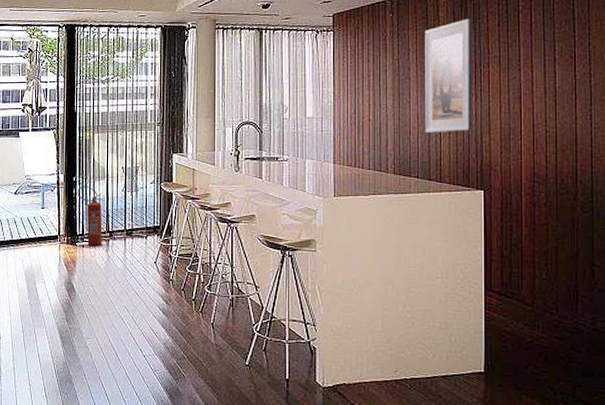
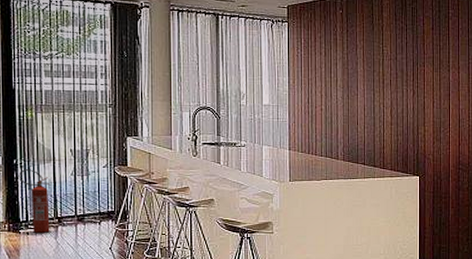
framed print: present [425,18,472,134] -> none [371,20,410,124]

